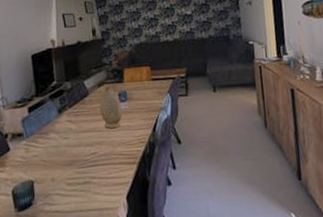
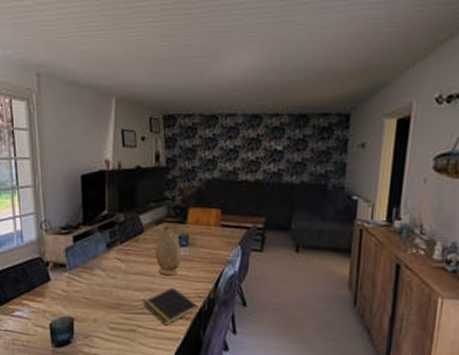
notepad: none [94,138,142,173] -> present [143,287,198,325]

